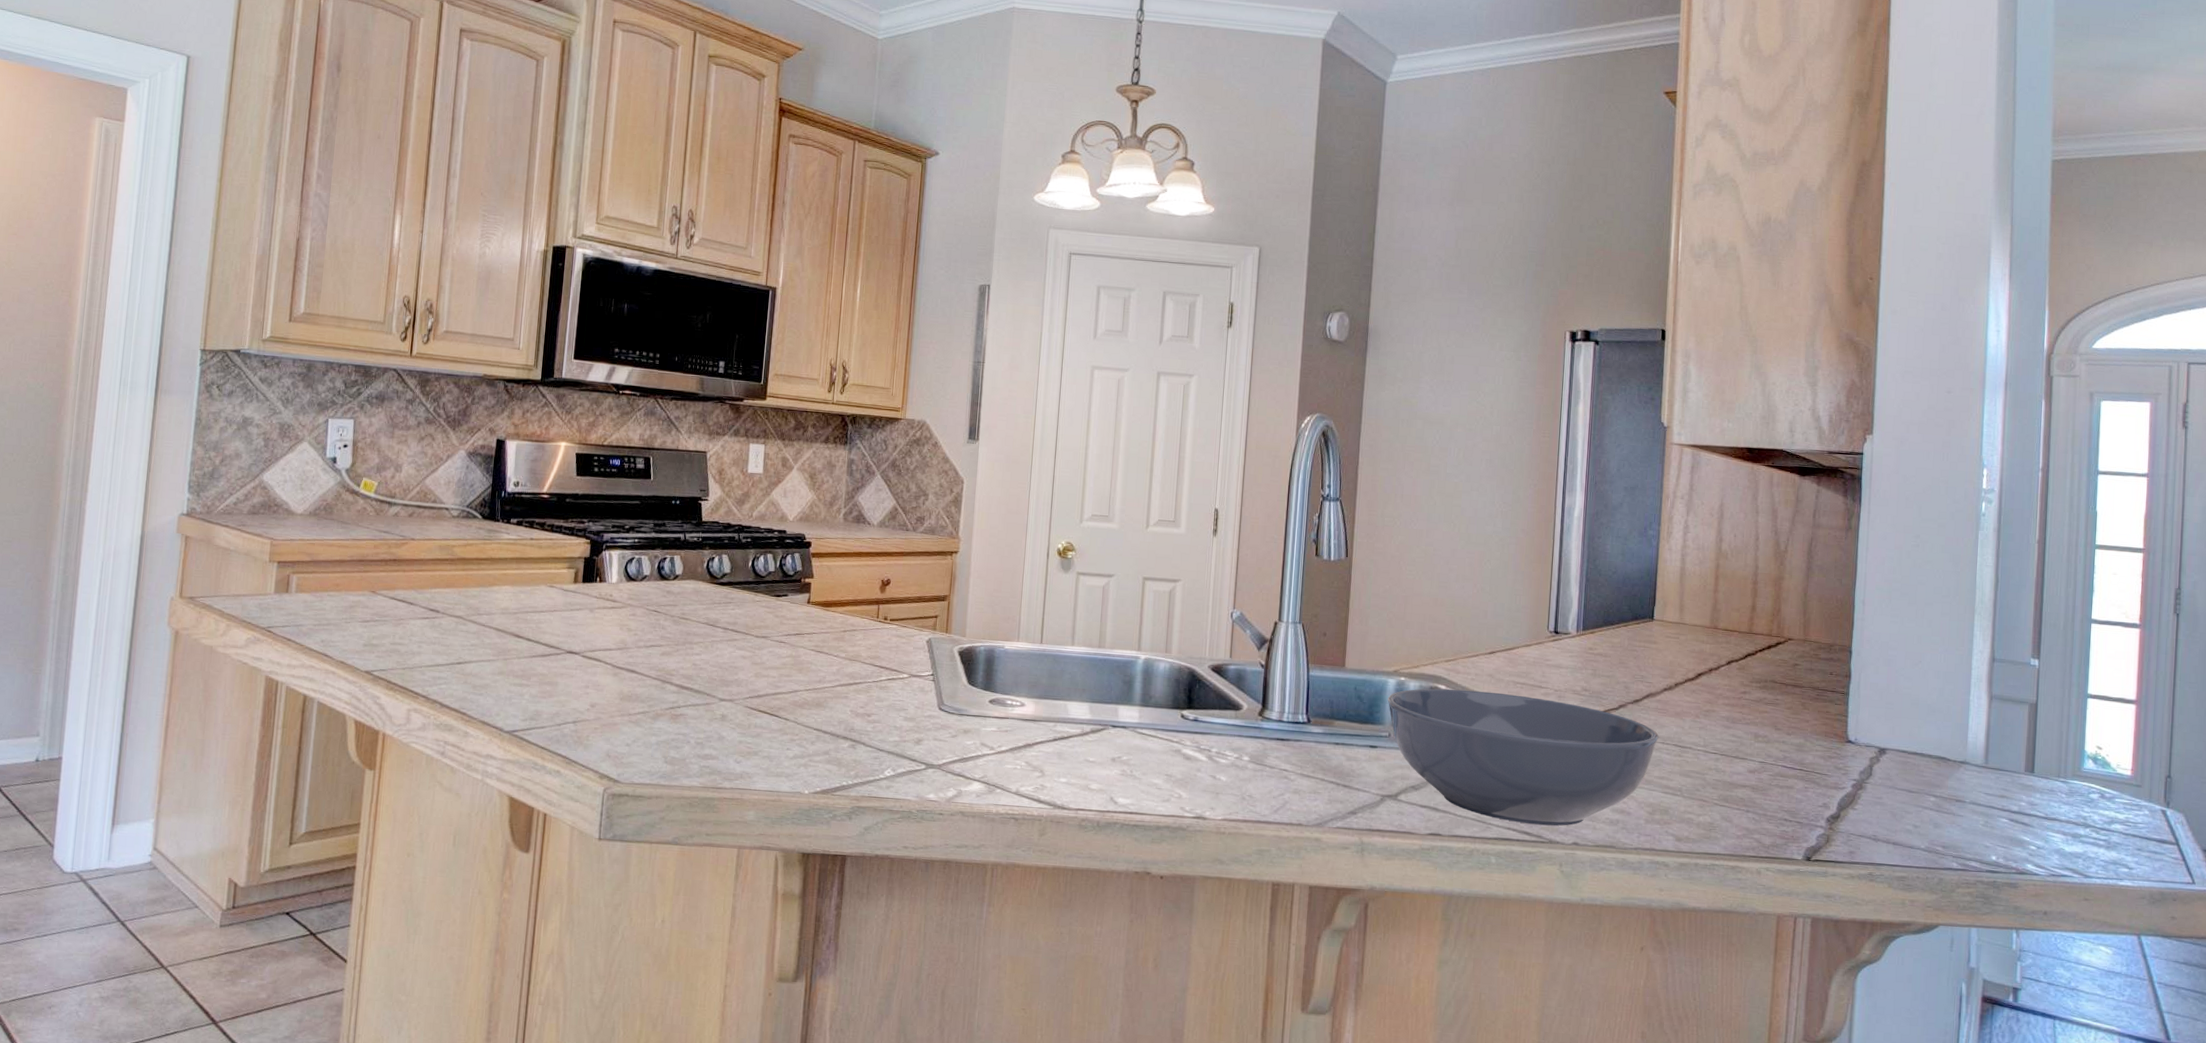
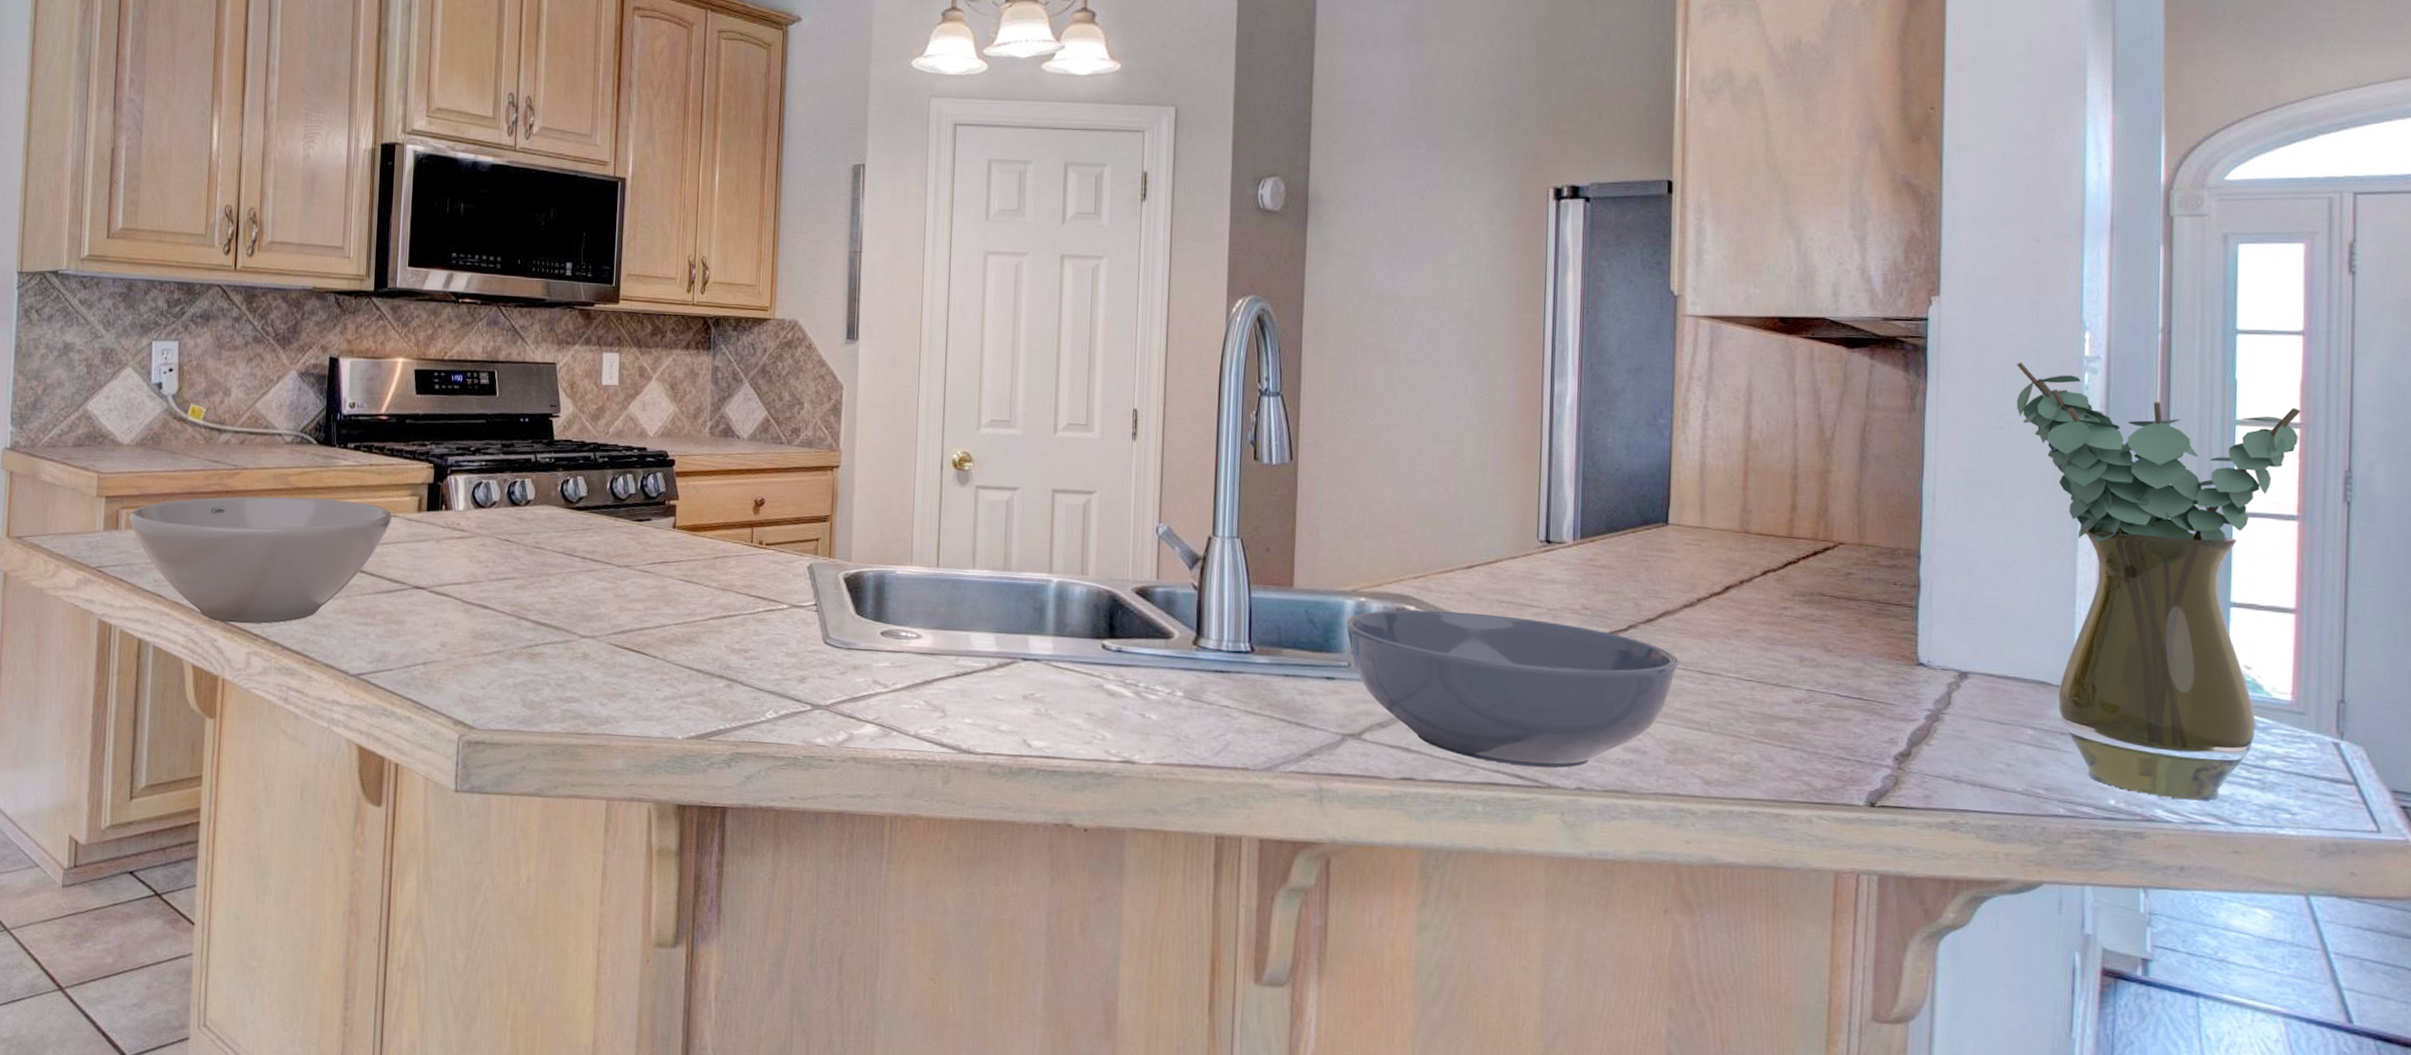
bowl: none [300,565,549,683] -> present [129,496,392,624]
vase: none [1929,492,2144,857] -> present [2016,362,2300,801]

